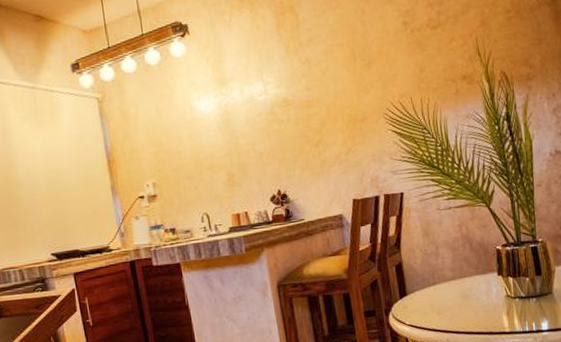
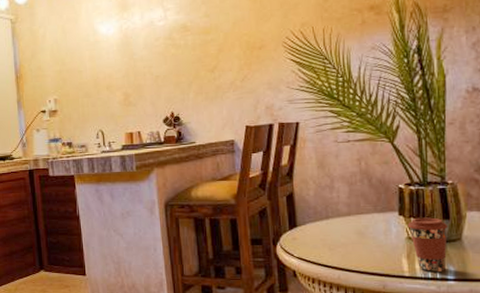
coffee cup: none [505,274,541,326] -> present [407,217,449,273]

